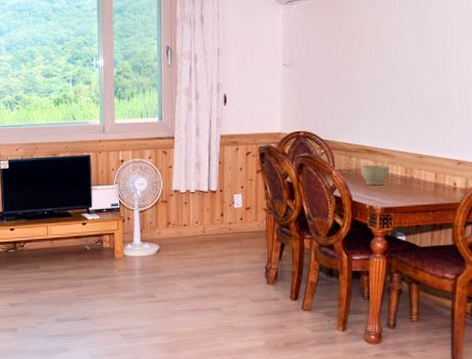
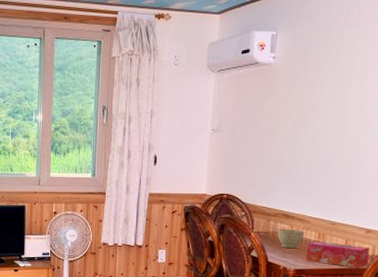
tissue box: none [393,176,463,203] -> present [305,241,370,268]

